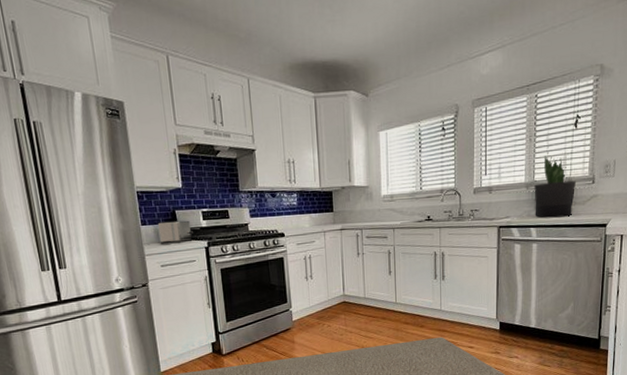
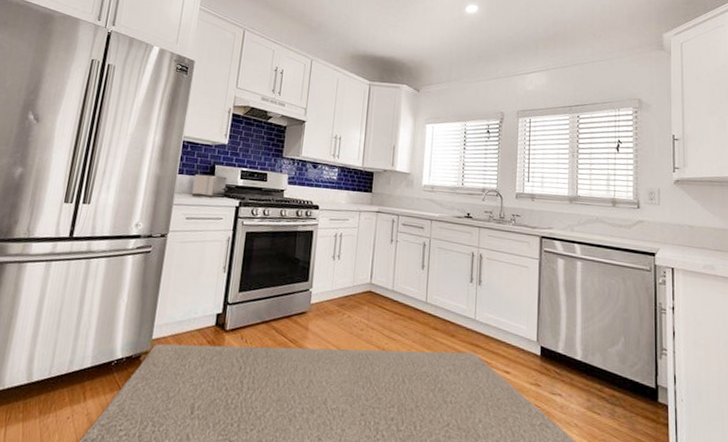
planter: present [534,155,577,218] -> none [577,173,621,238]

